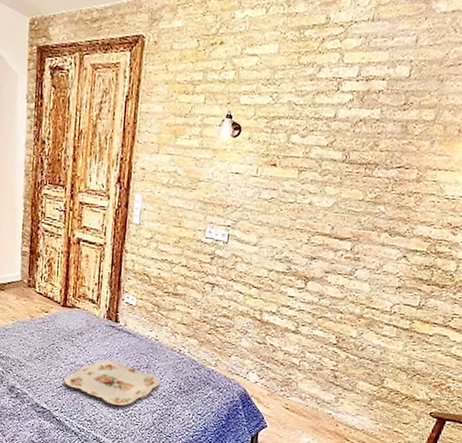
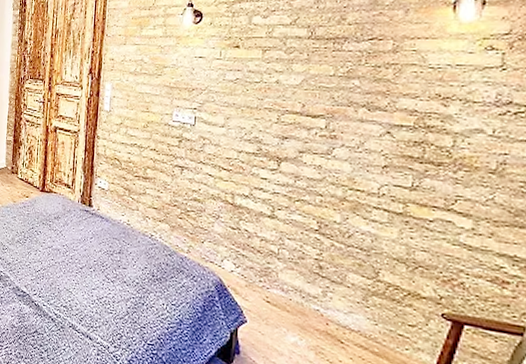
serving tray: present [64,359,160,406] -> none [42,244,133,293]

